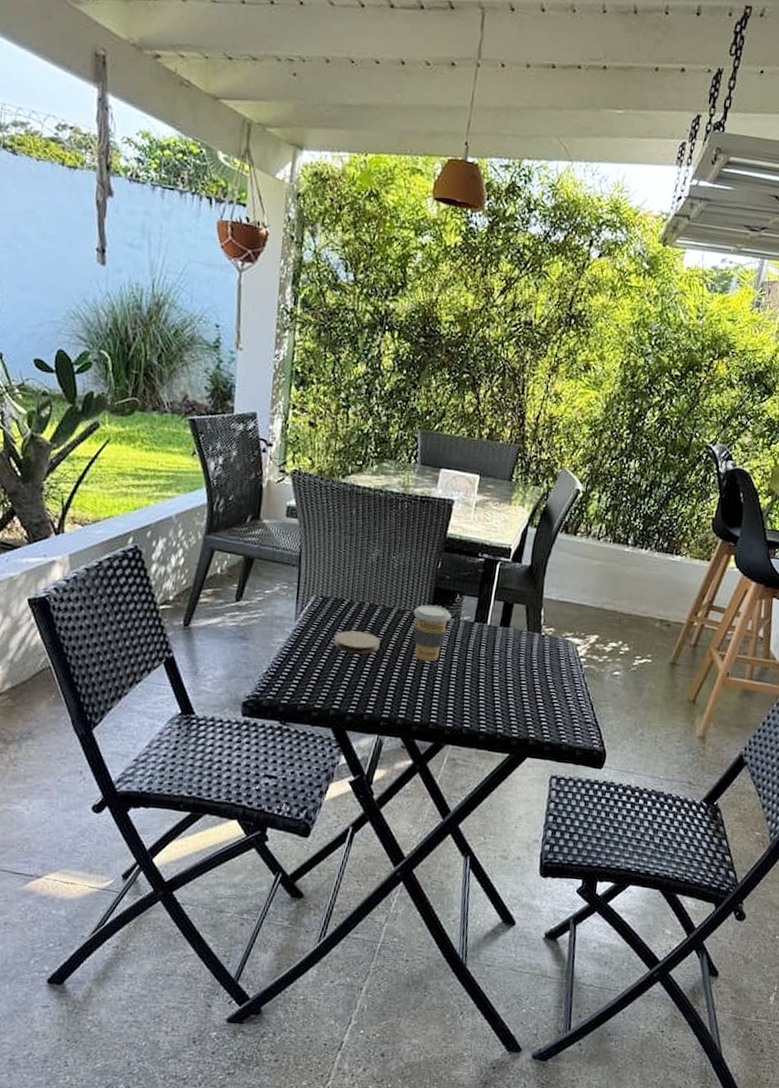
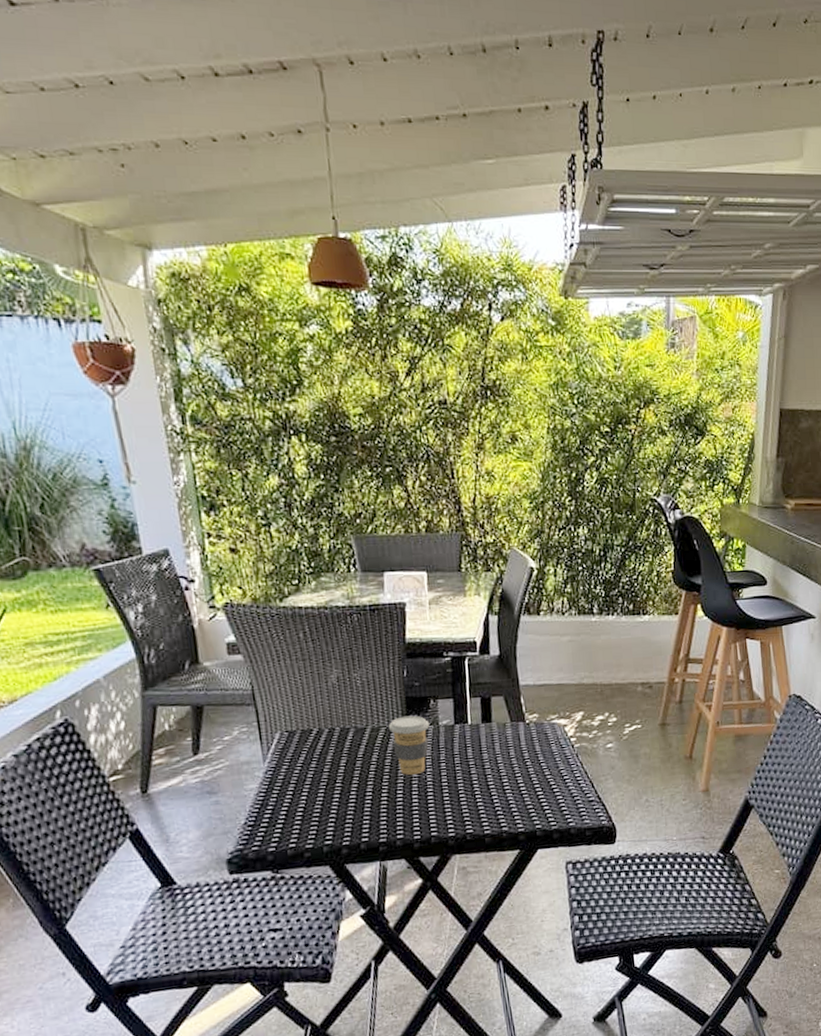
coaster: present [334,630,380,654] -> none [310,758,361,784]

